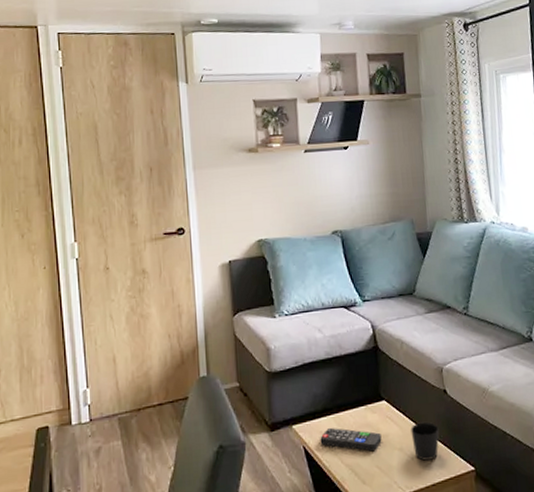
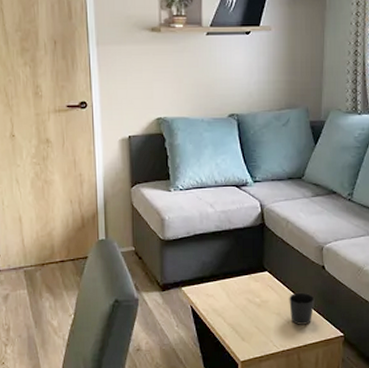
remote control: present [320,427,382,452] -> none [206,291,262,314]

